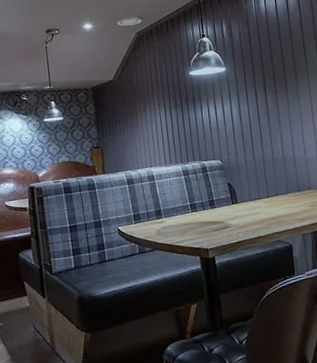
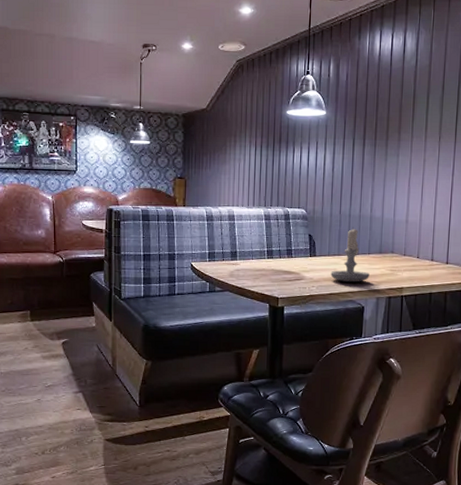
candle: none [254,170,292,224] -> present [330,227,370,282]

